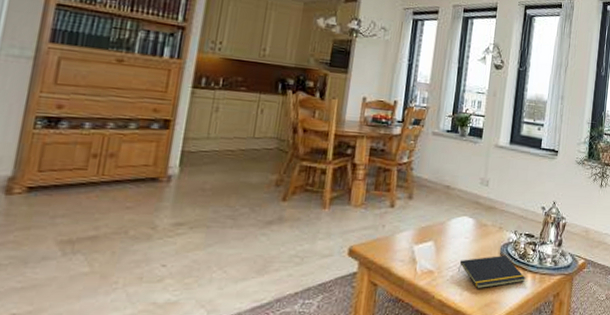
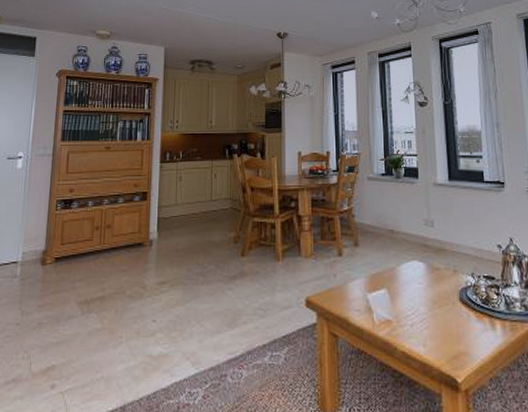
notepad: present [458,255,526,289] -> none [417,300,495,340]

